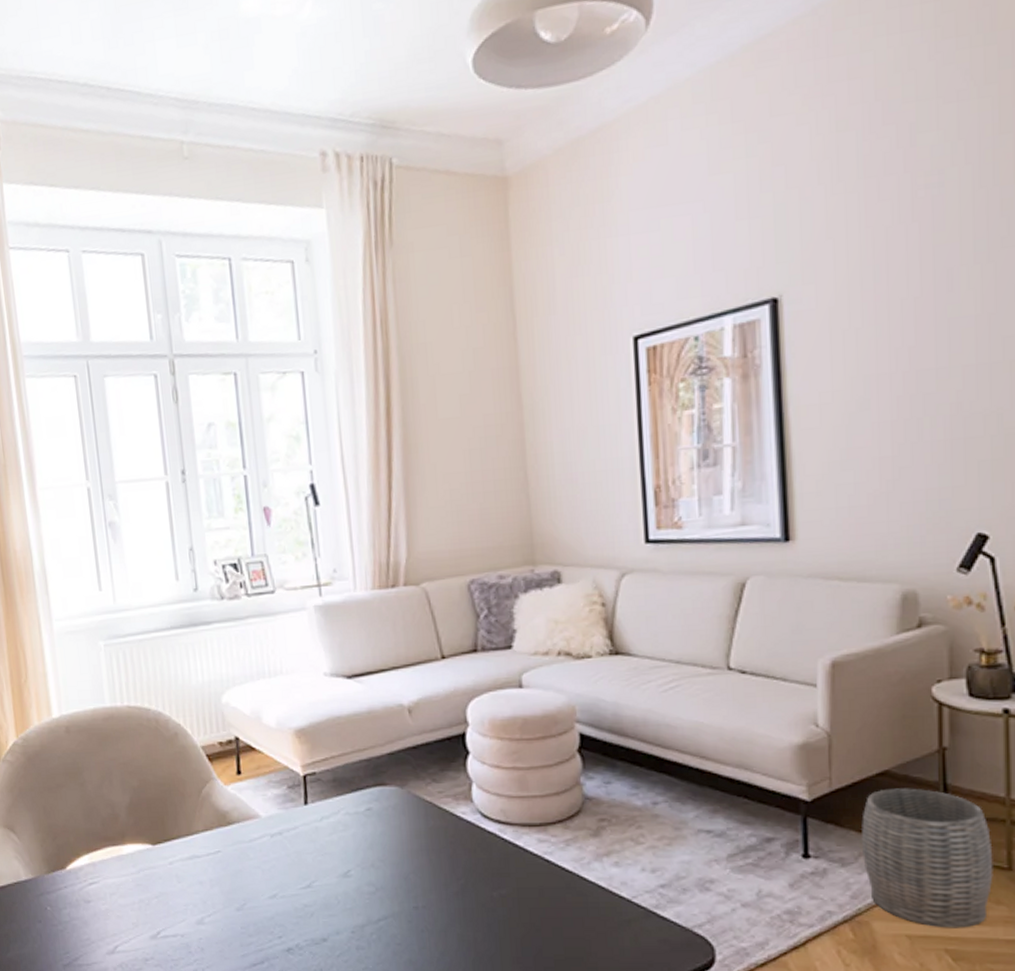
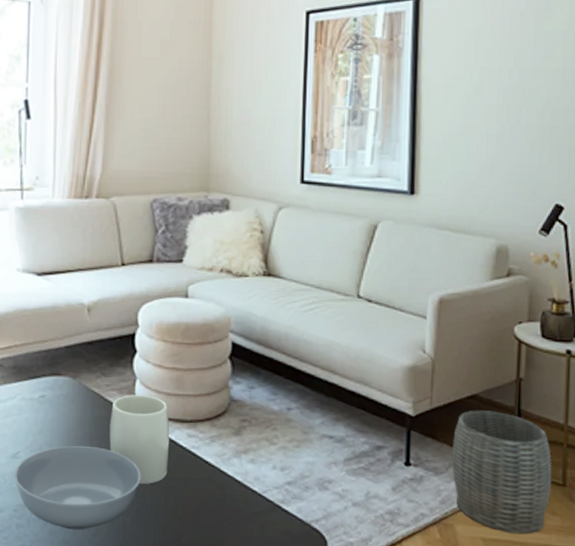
bowl: none [347,859,489,949] -> present [14,445,141,530]
mug: none [447,800,519,896] -> present [109,394,170,484]

